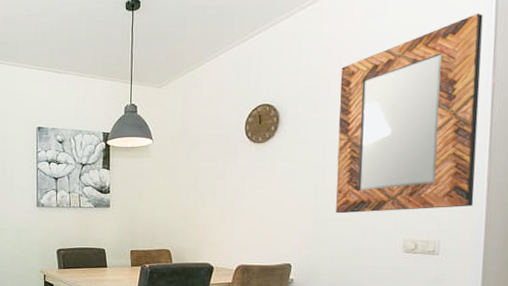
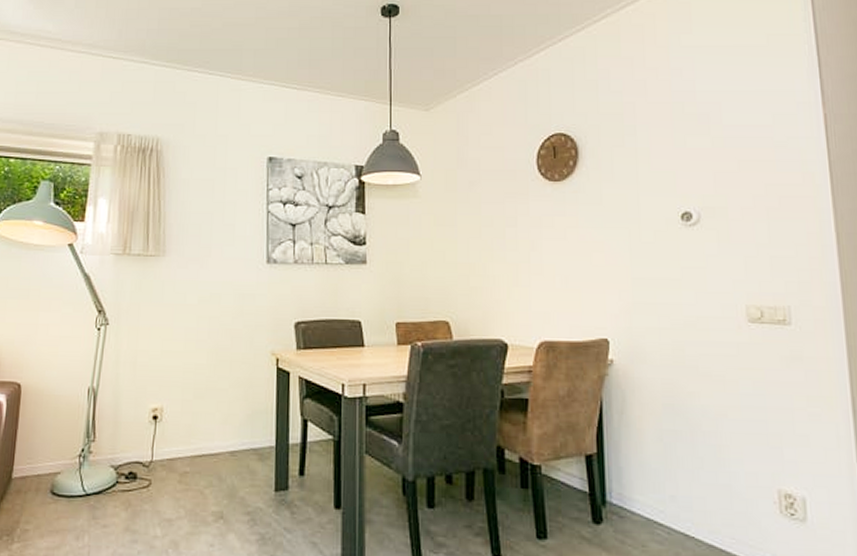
home mirror: present [336,13,483,214] -> none [647,34,824,272]

